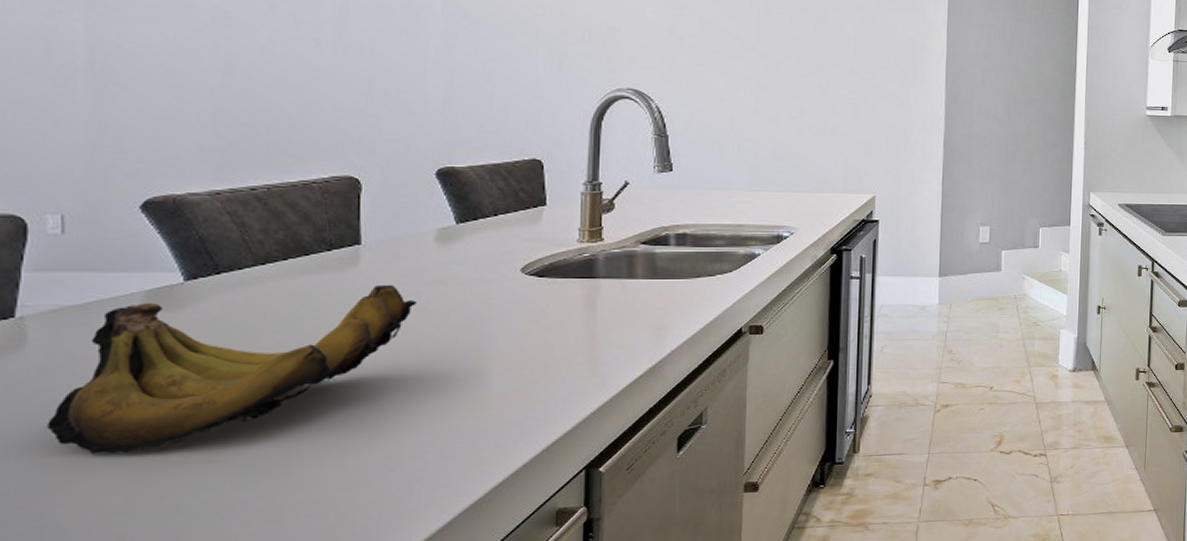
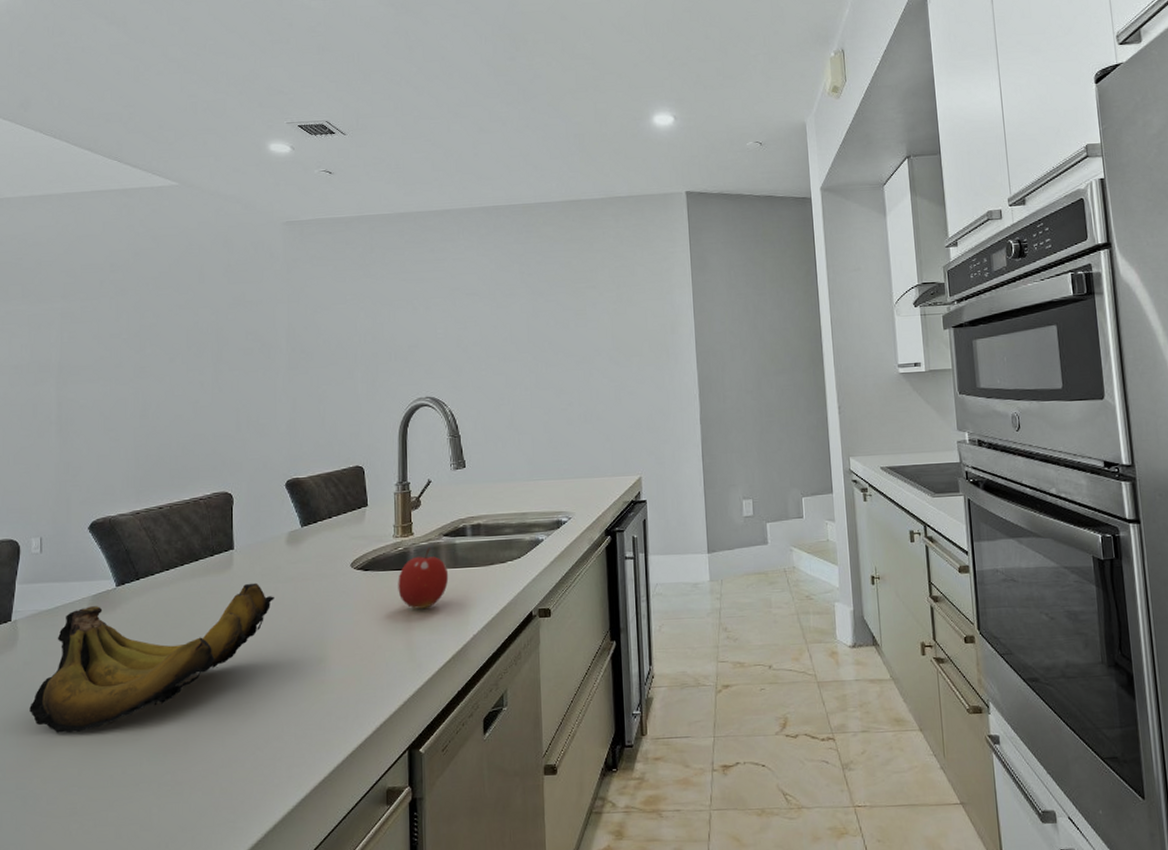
fruit: none [581,254,645,321] -> present [398,546,449,609]

